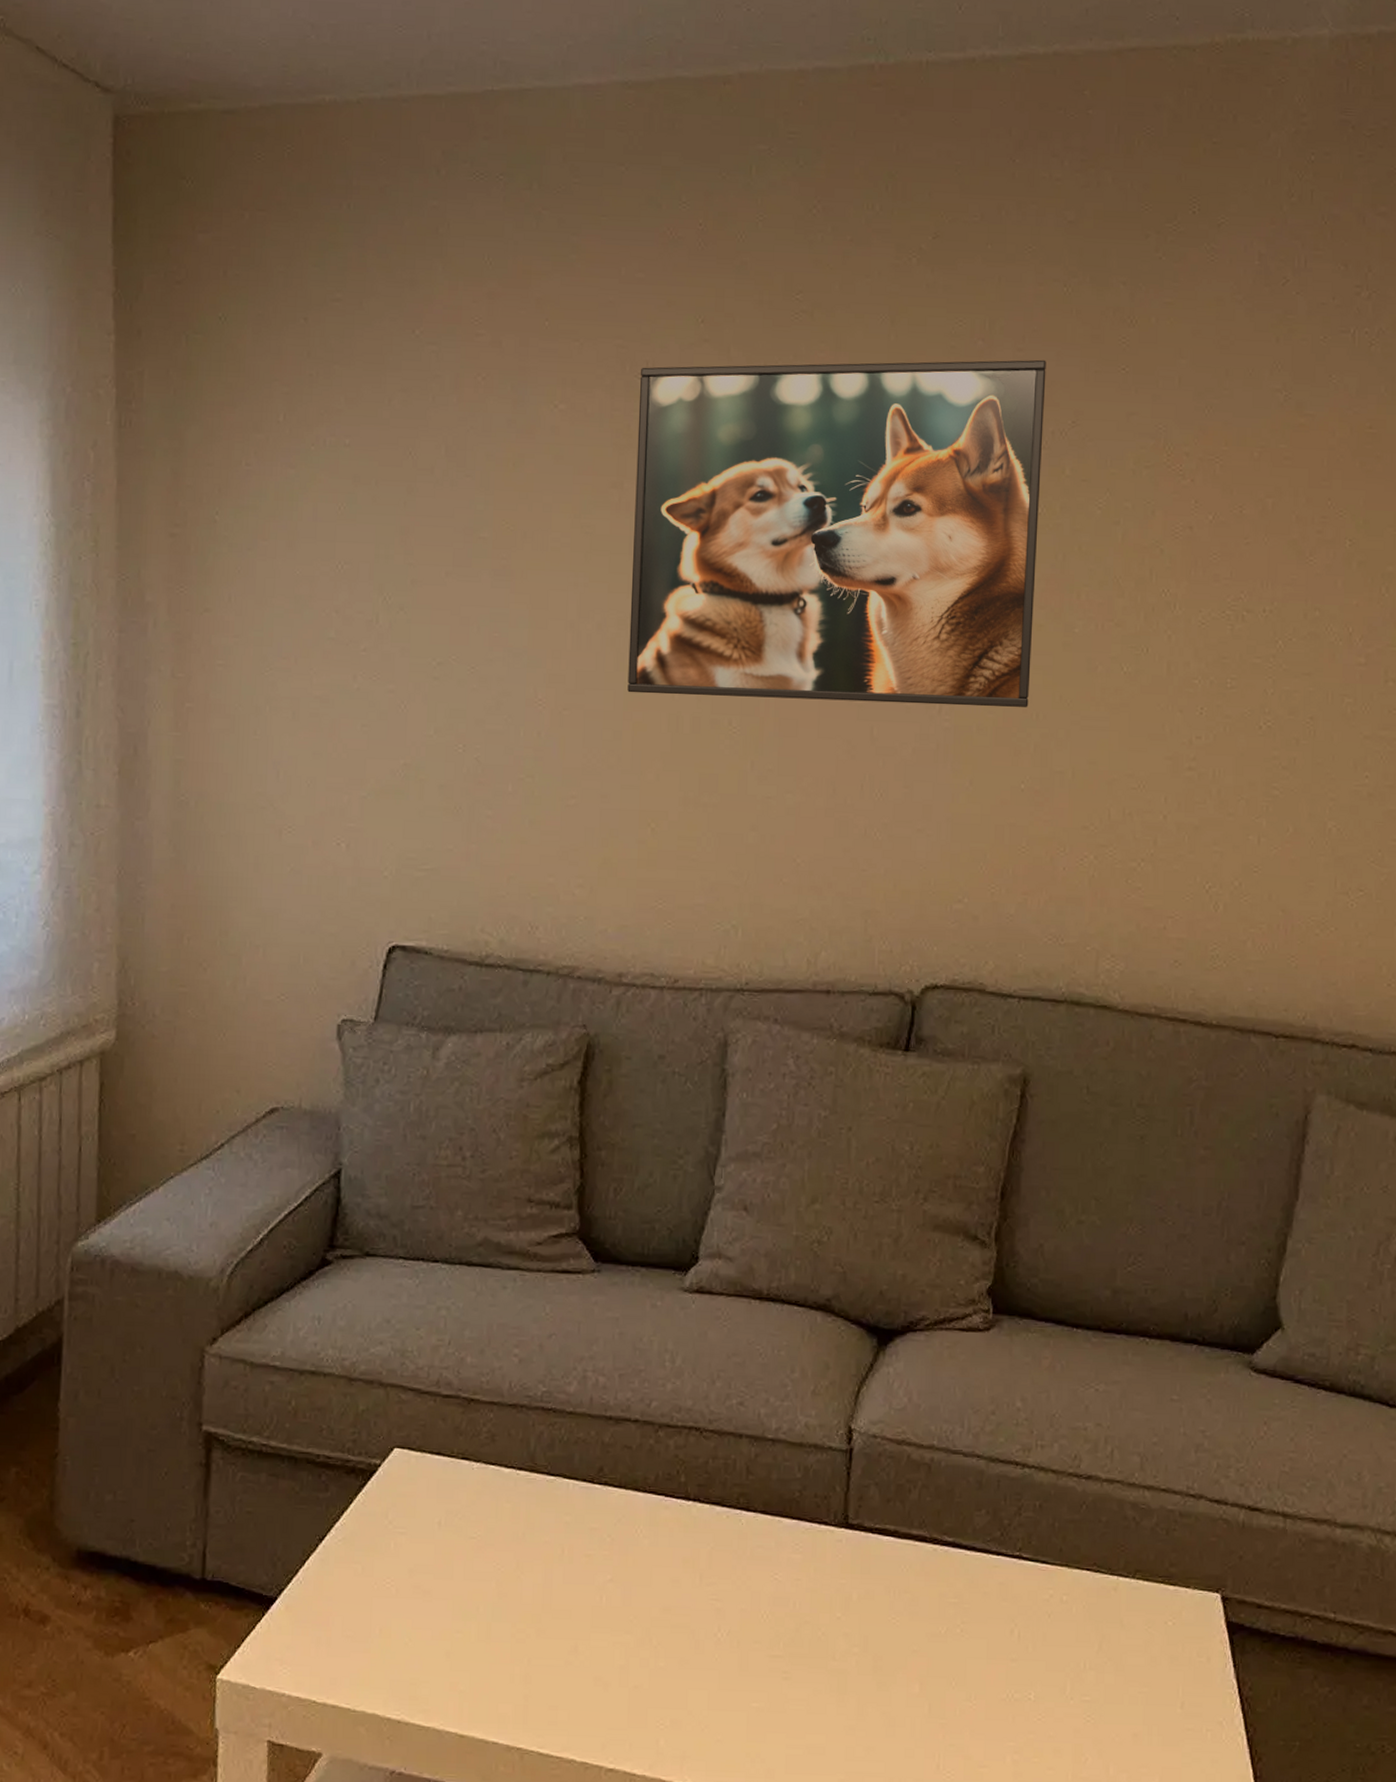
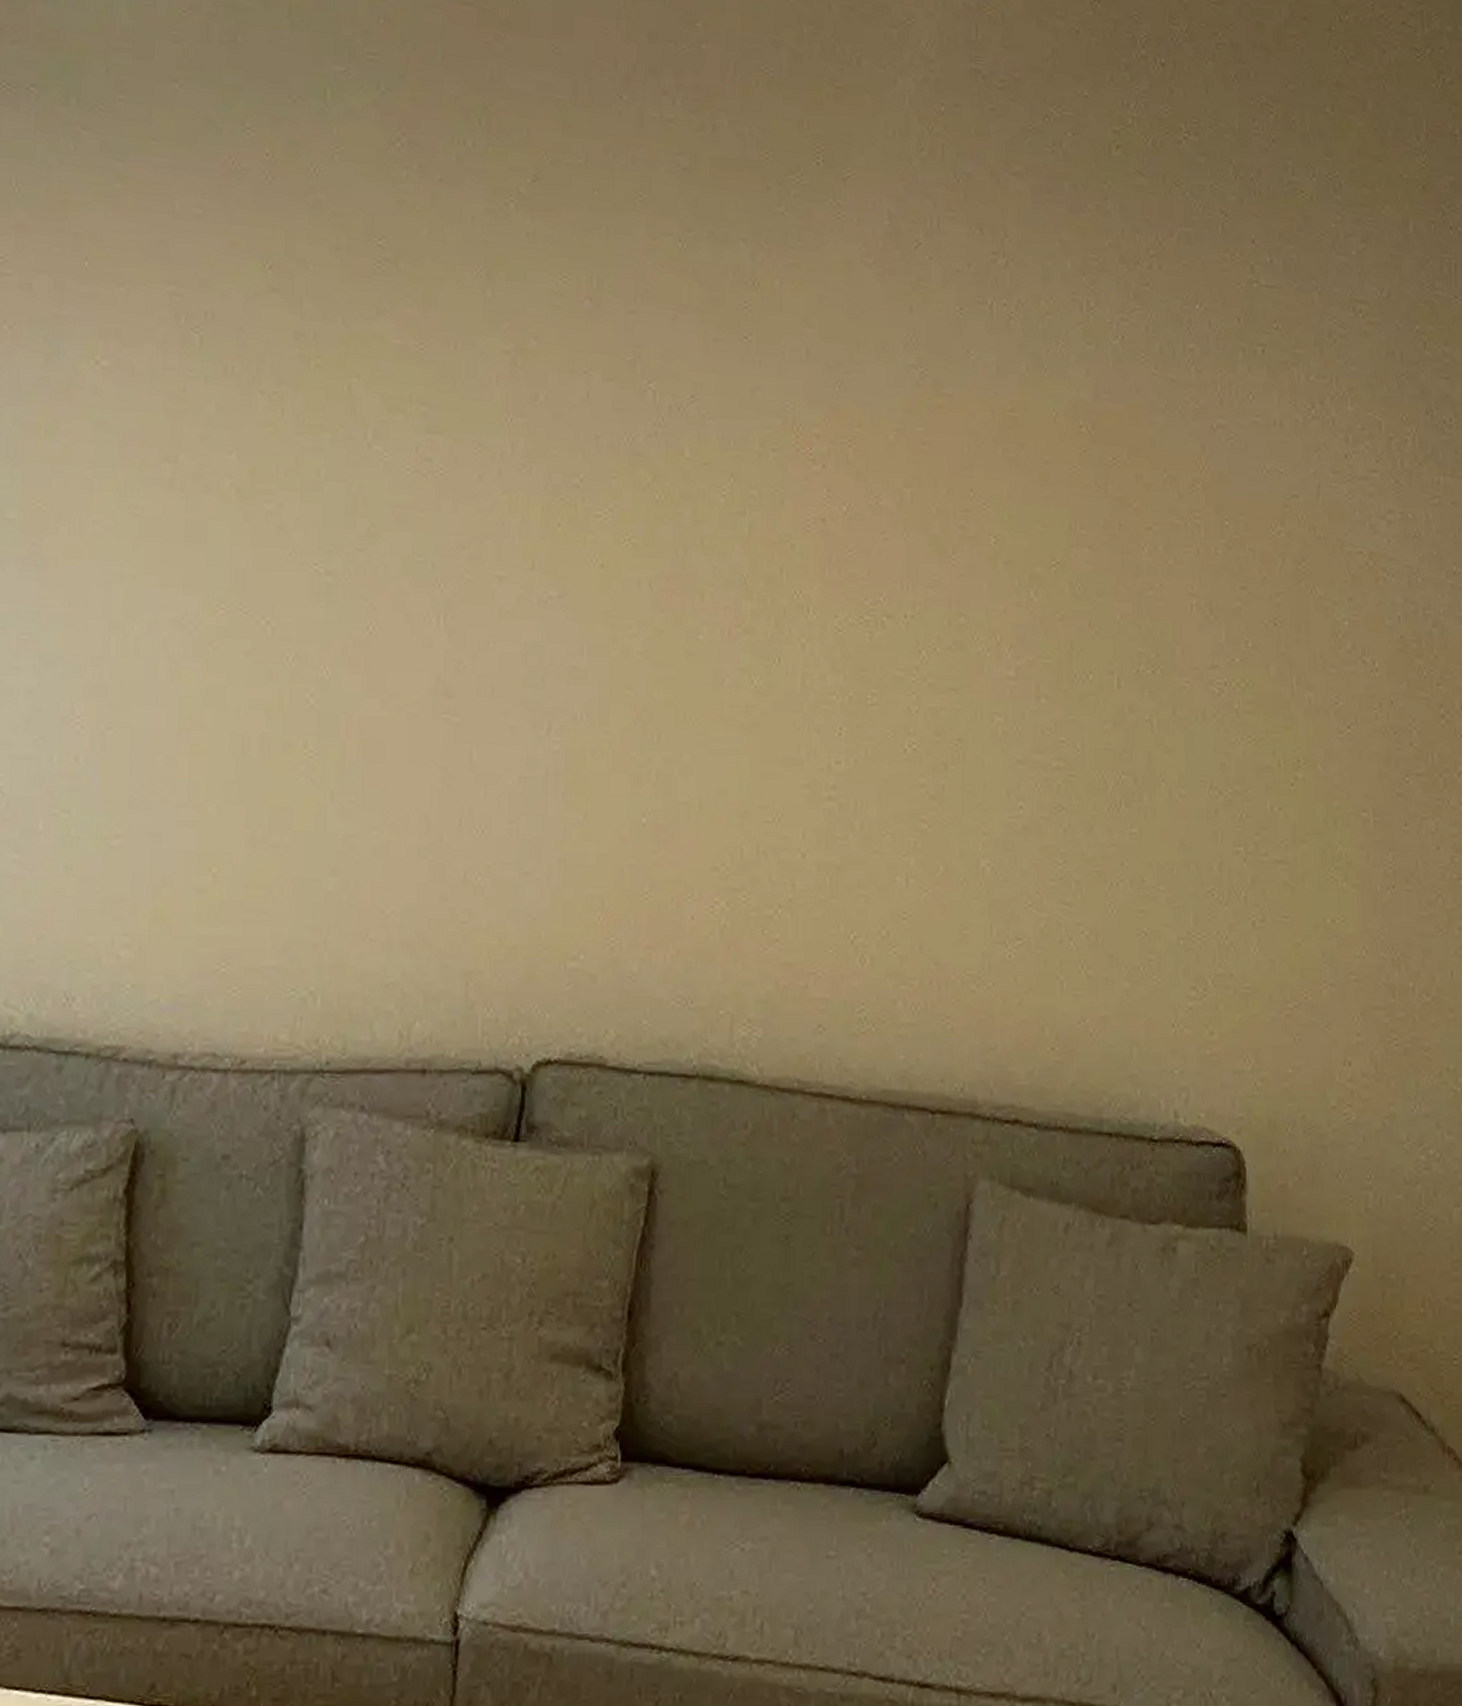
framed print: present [627,359,1046,707] -> none [183,319,661,727]

